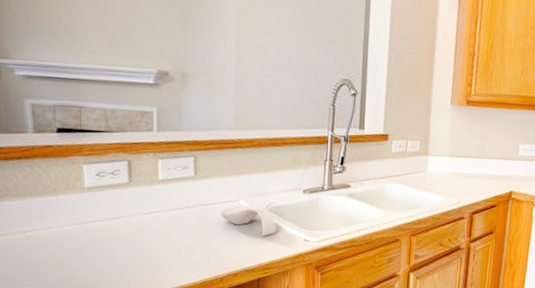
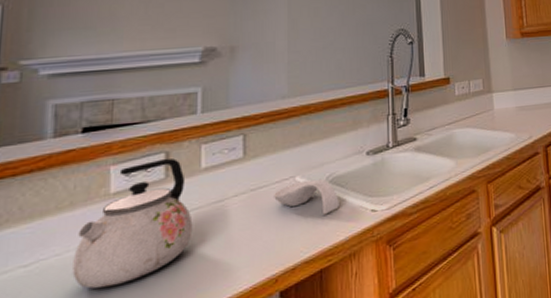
kettle: none [60,166,153,260] -> present [72,158,193,289]

